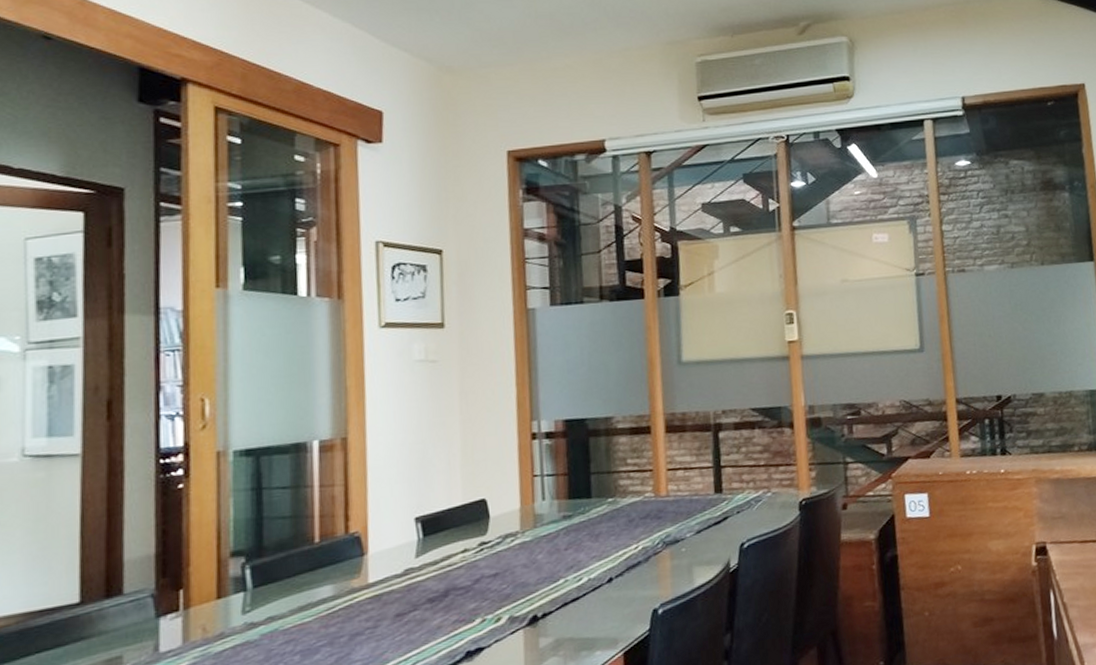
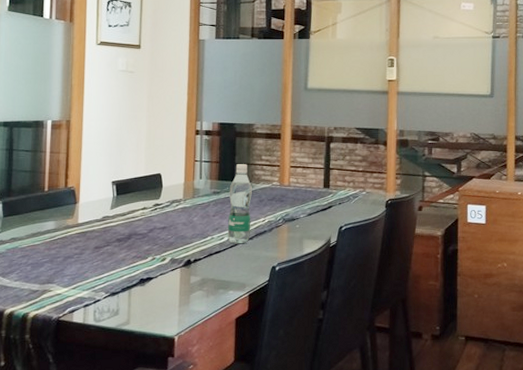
bottle: none [585,472,619,585] -> present [227,164,252,244]

